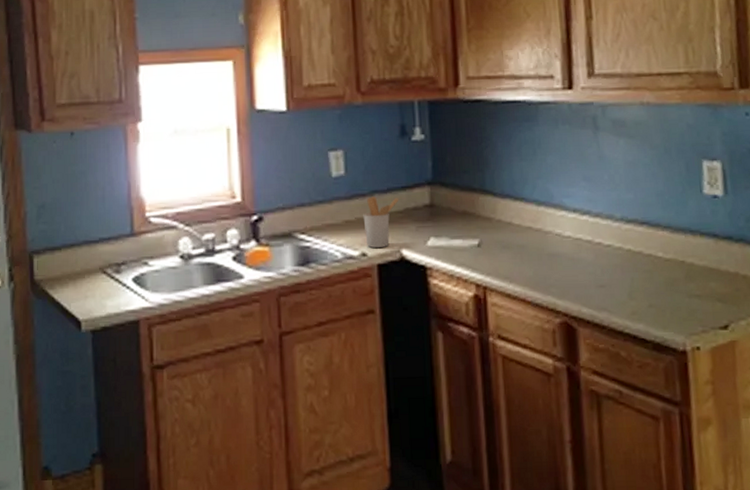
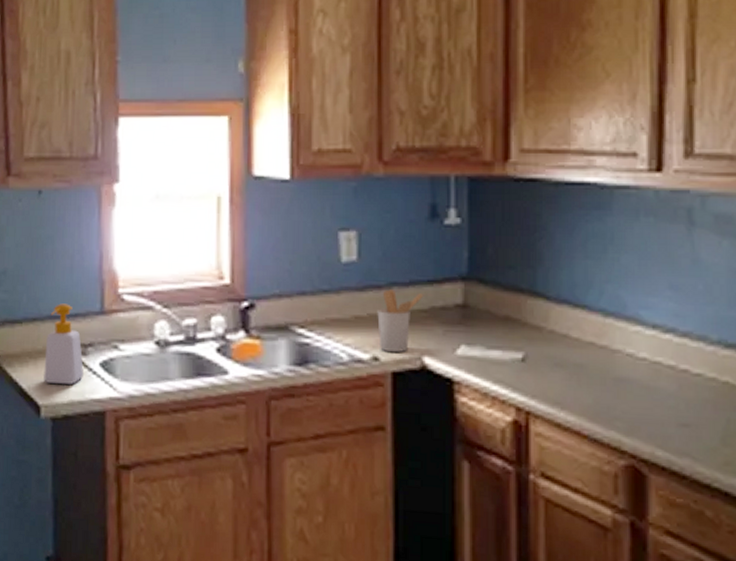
soap bottle: none [83,229,118,300] -> present [44,303,84,384]

